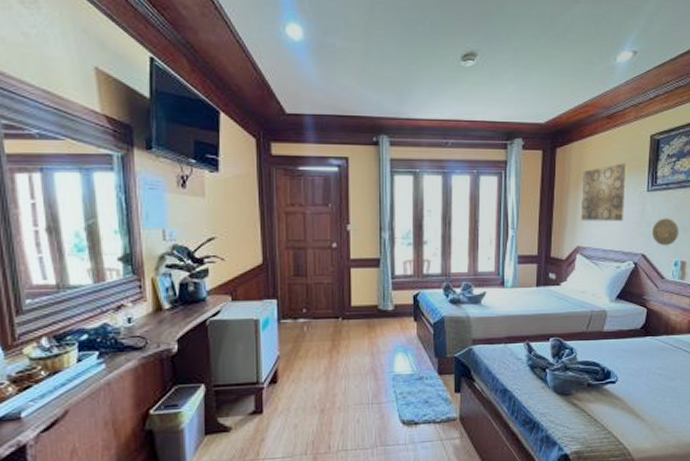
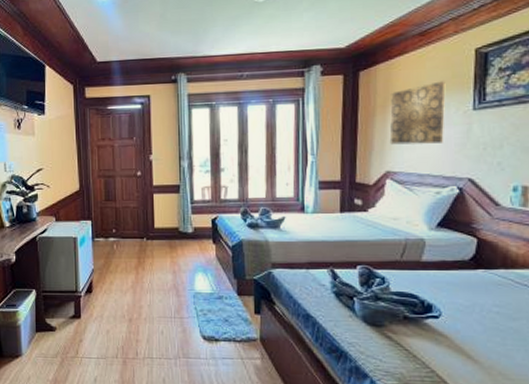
decorative plate: present [651,218,679,246] -> none [480,138,519,169]

